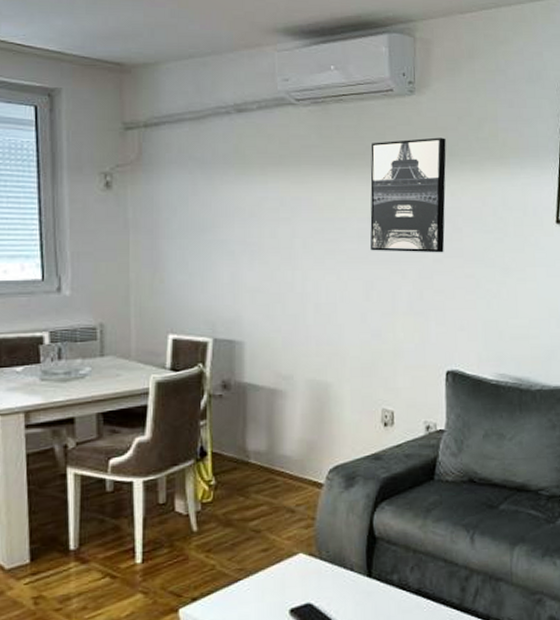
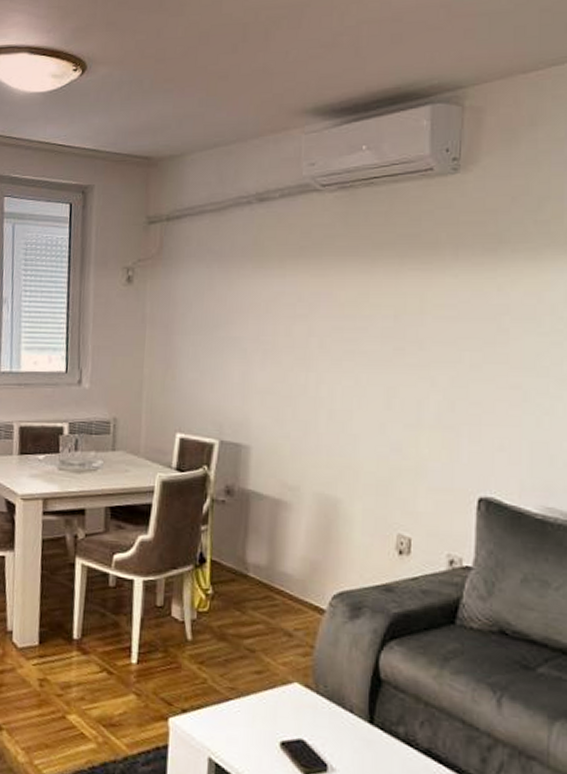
wall art: present [370,137,446,253] -> none [396,222,495,358]

